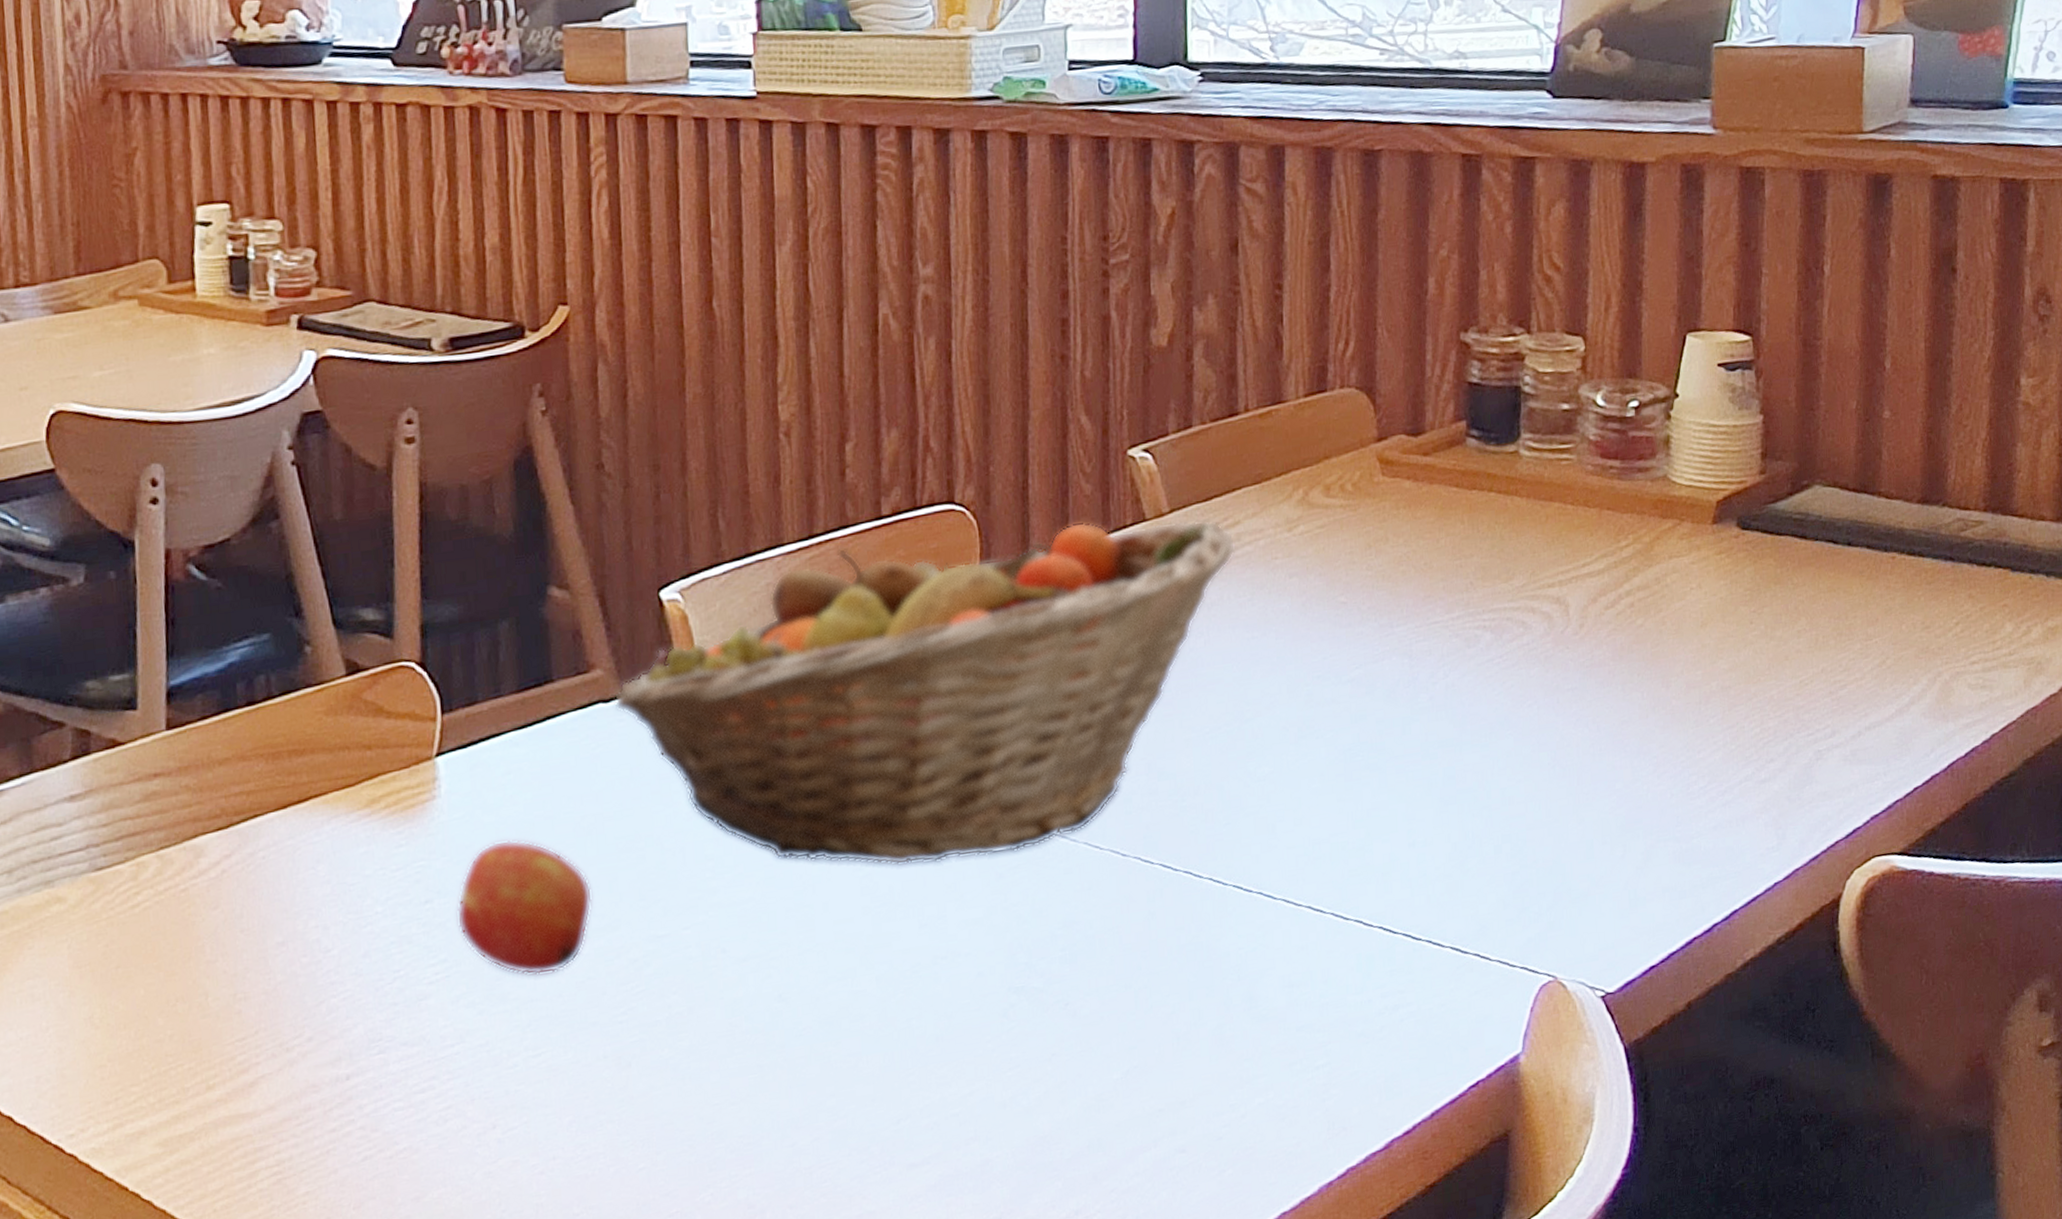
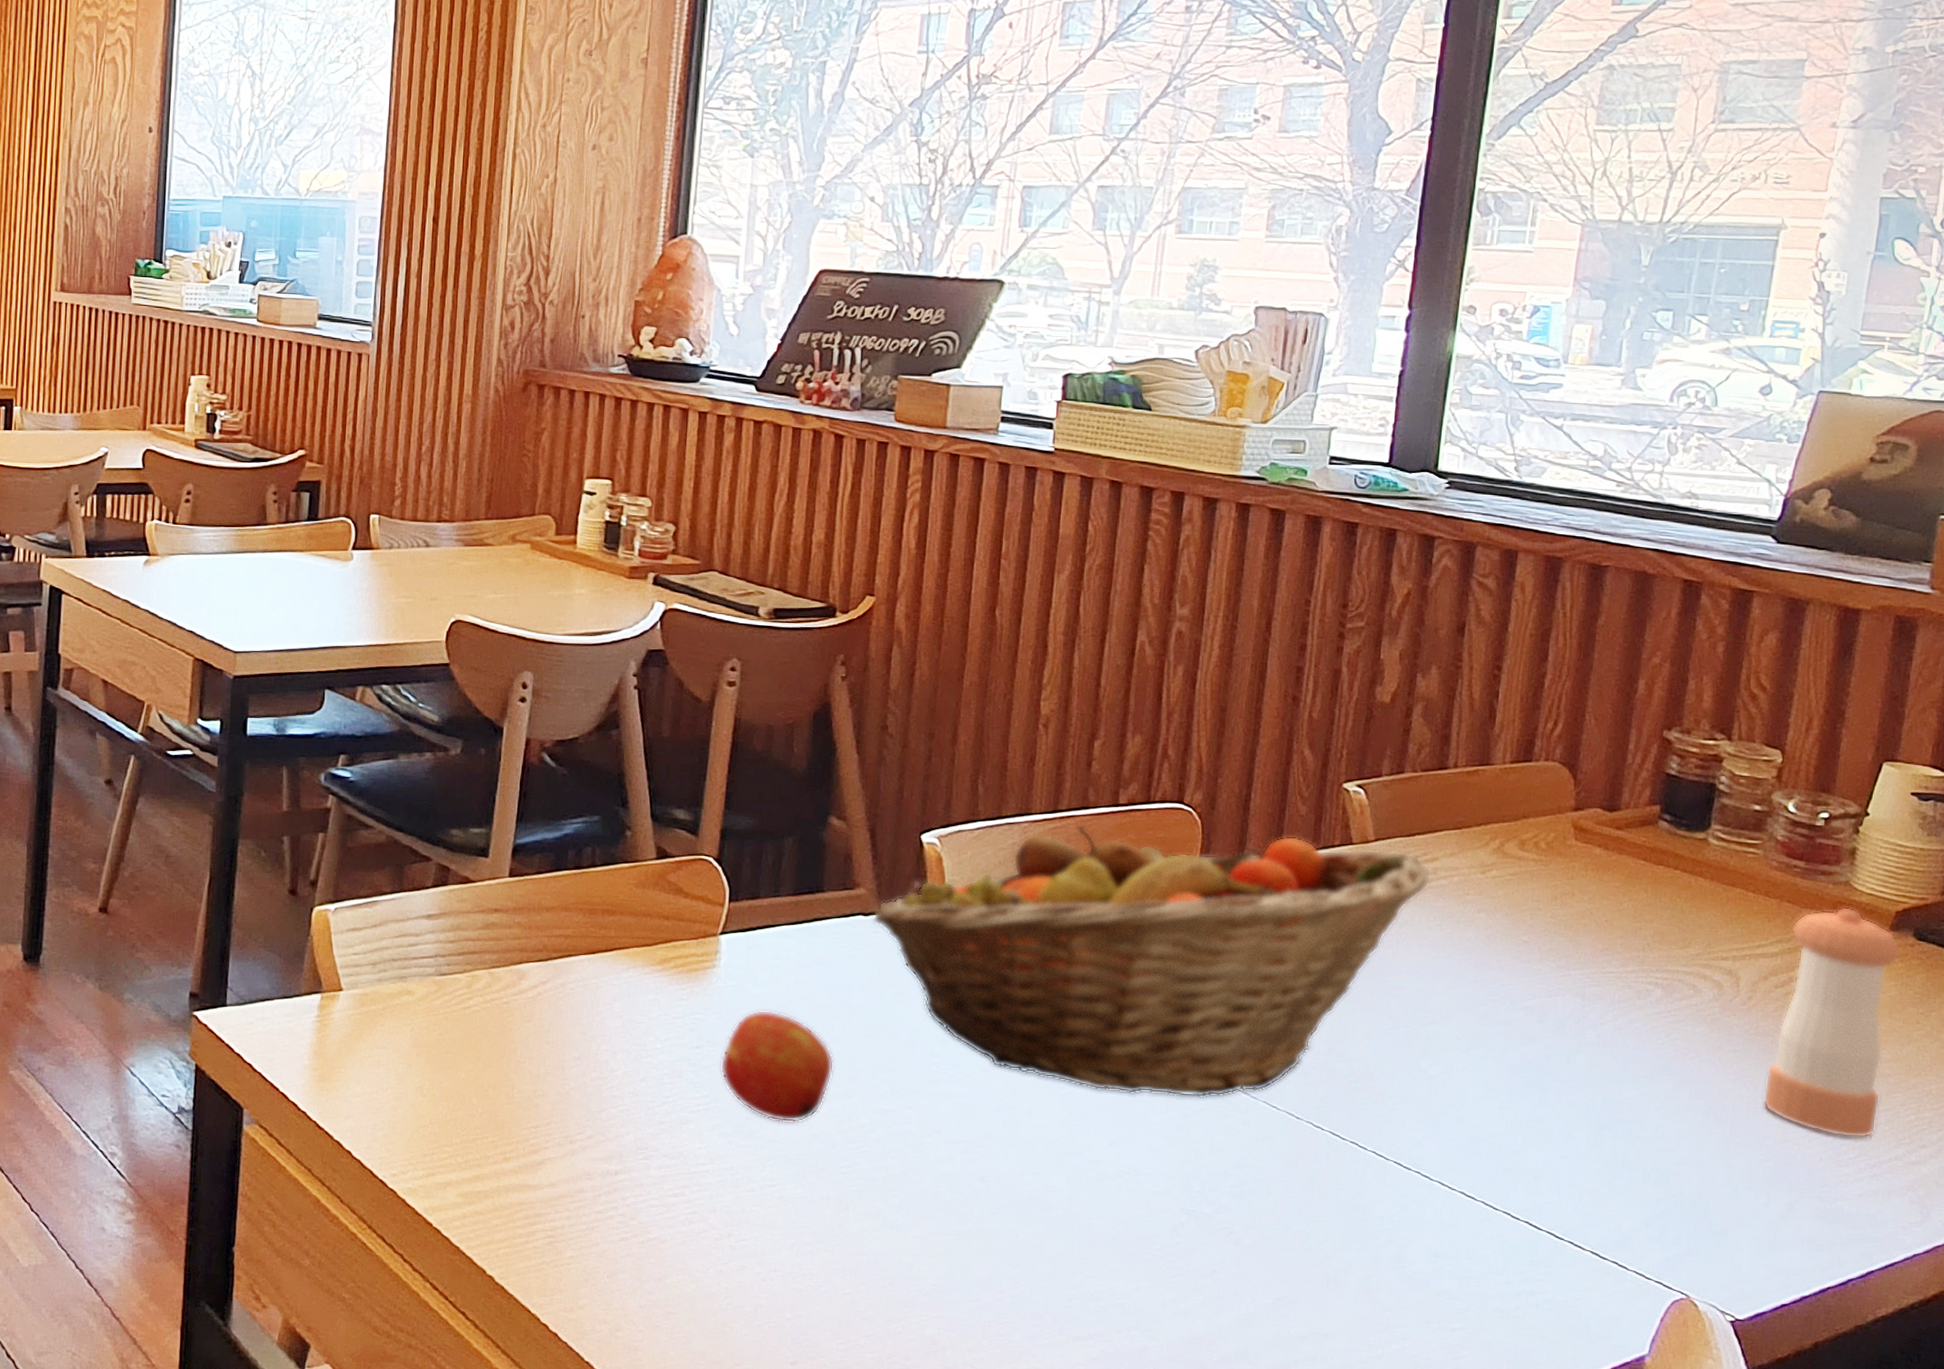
pepper shaker: none [1606,504,1727,767] -> present [1762,906,1902,1139]

